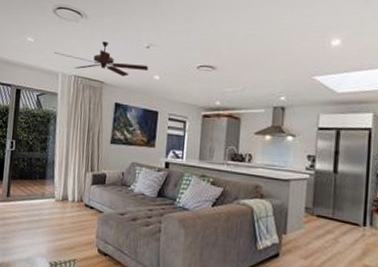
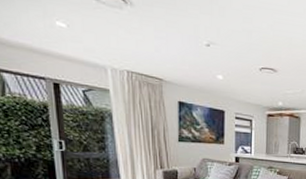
ceiling fan: present [54,41,149,77] -> none [97,34,211,75]

